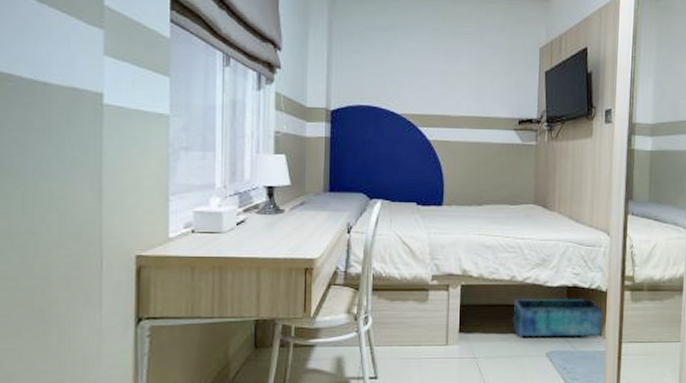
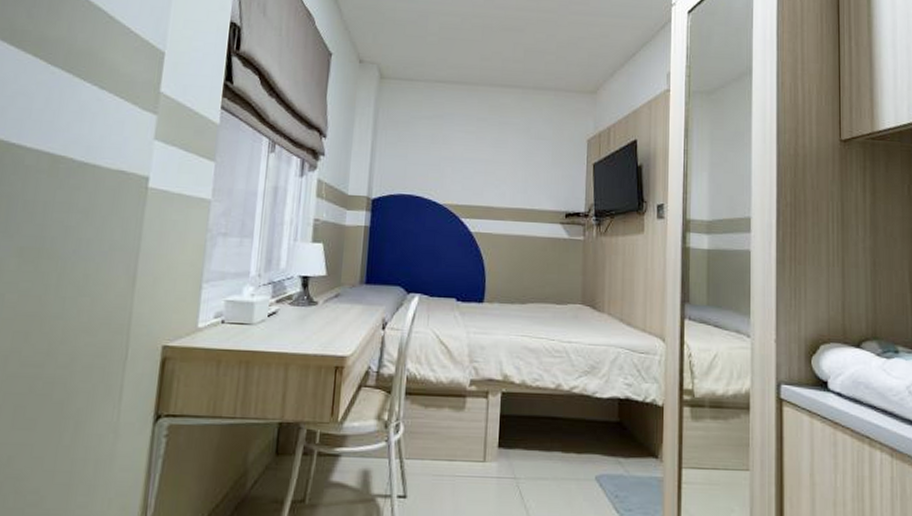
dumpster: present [512,298,602,338] -> none [557,411,659,461]

